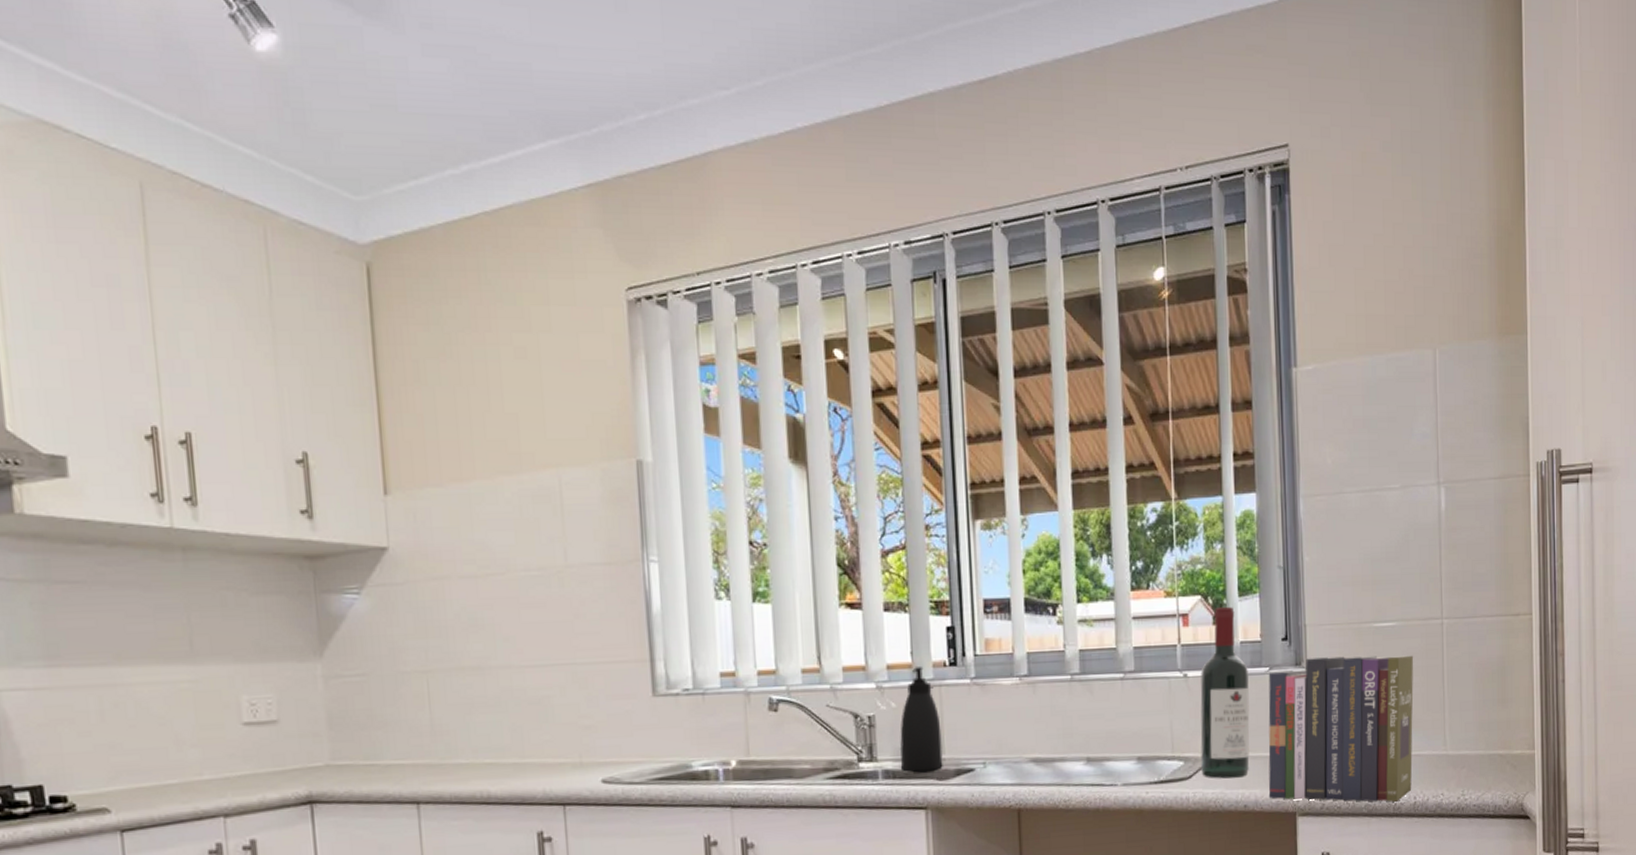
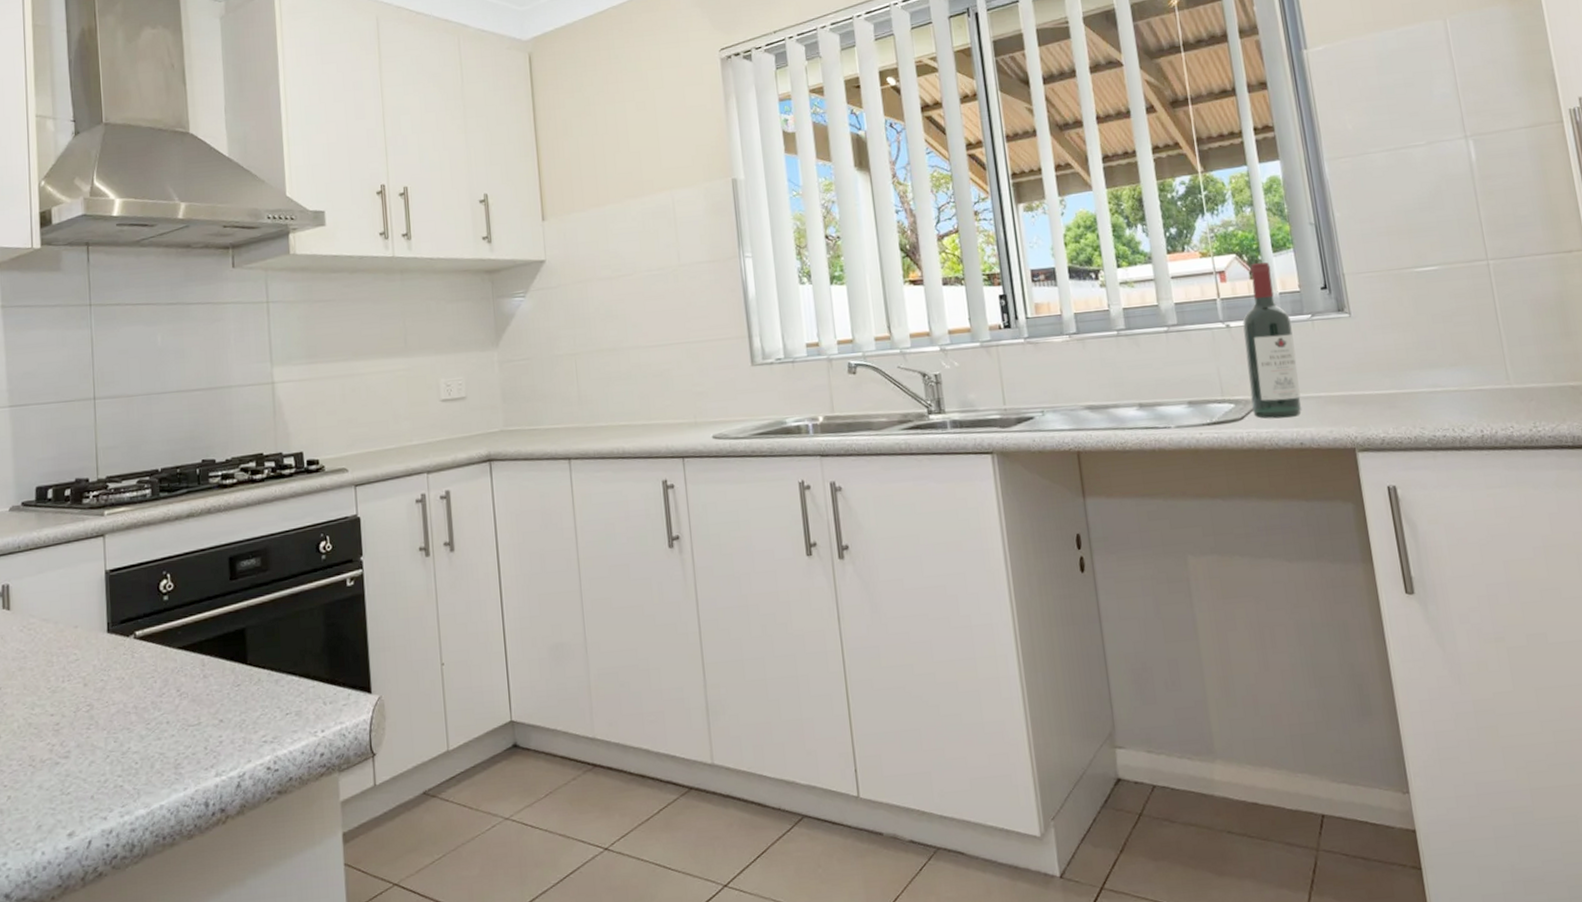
soap dispenser: present [900,667,943,773] -> none [964,330,1005,422]
books: present [1268,655,1414,802] -> none [1311,296,1478,437]

